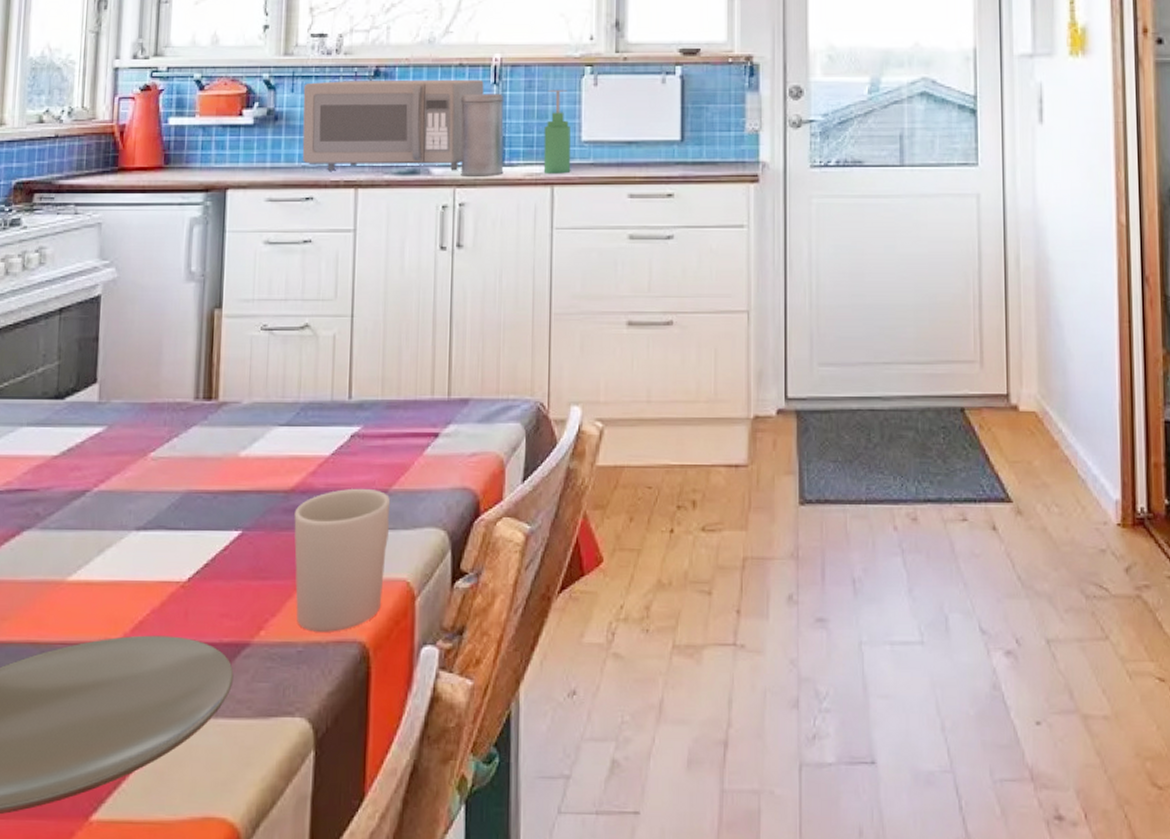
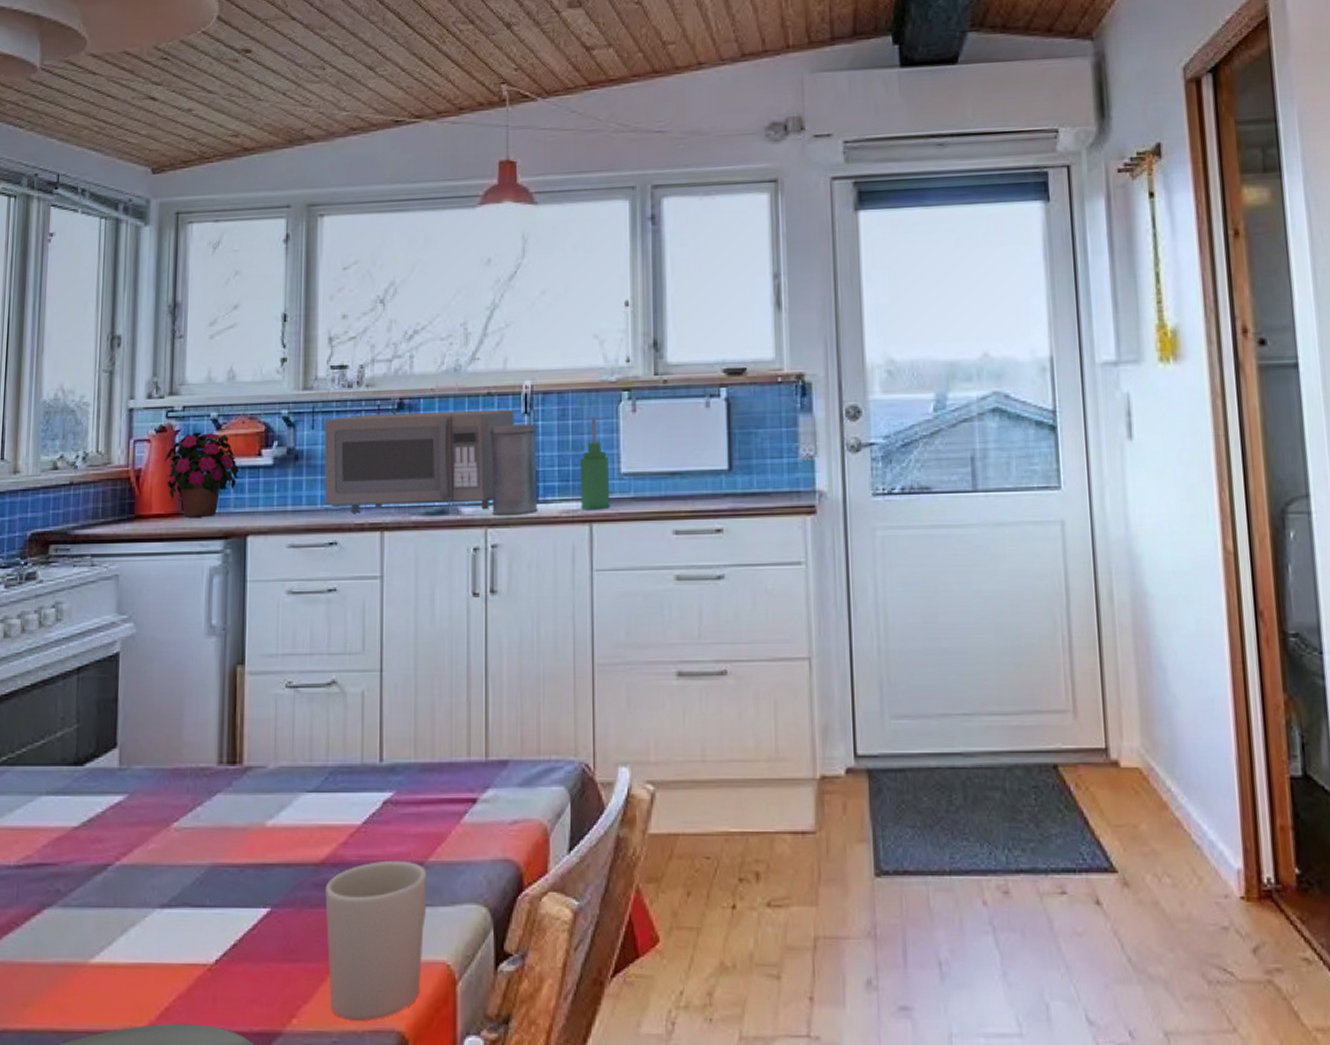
potted flower: none [147,92,220,171] -> present [164,432,239,517]

